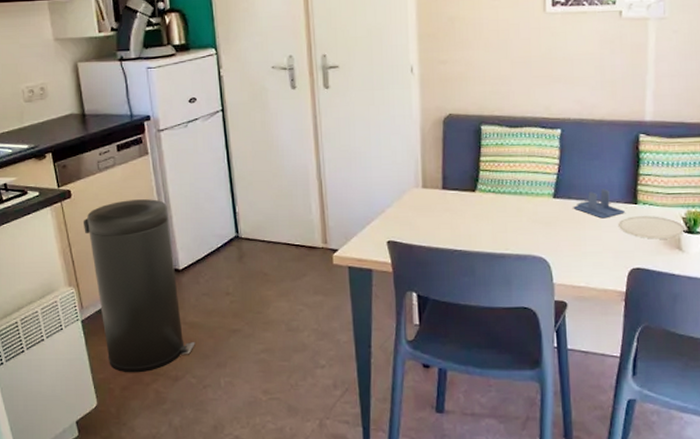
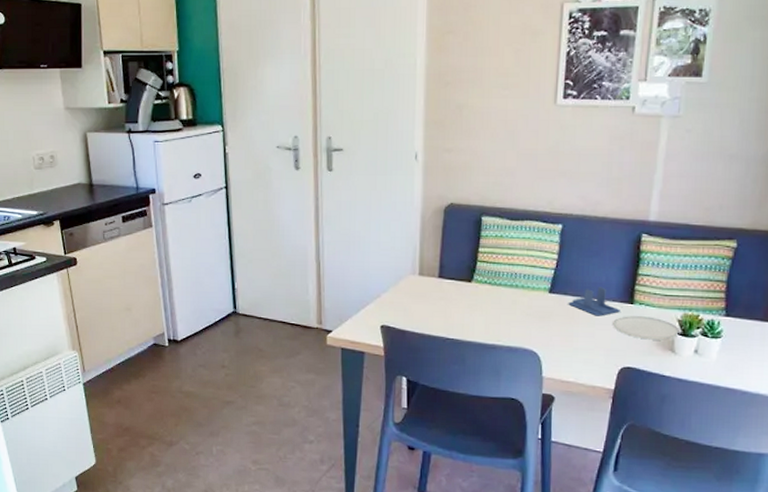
pedal bin: present [82,199,195,373] -> none [87,270,190,436]

